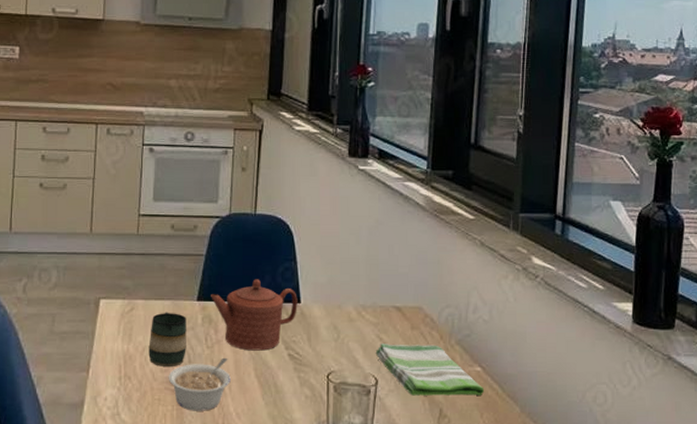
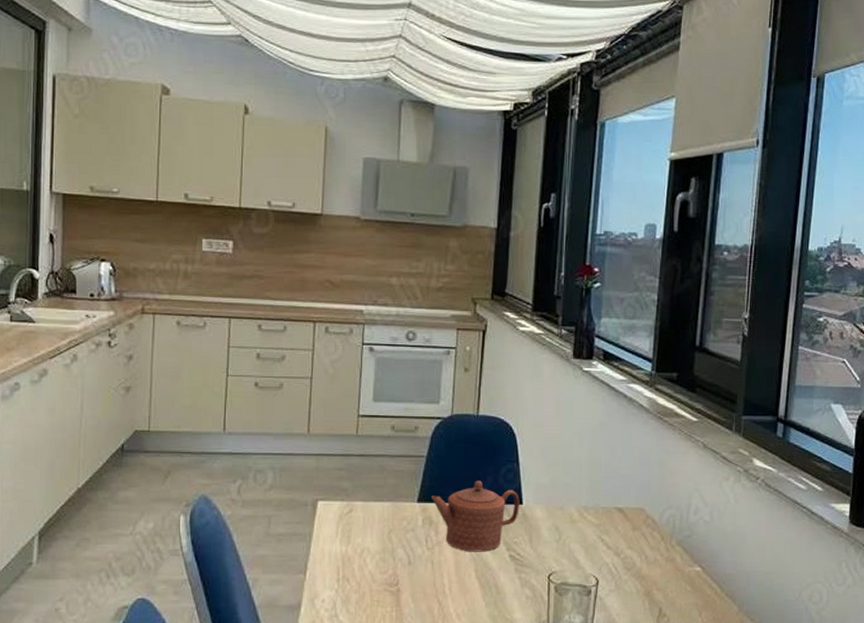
mug: present [148,312,186,366] -> none [367,513,406,568]
legume: present [168,357,231,411] -> none [387,559,451,612]
dish towel: present [375,342,485,396] -> none [596,543,704,596]

